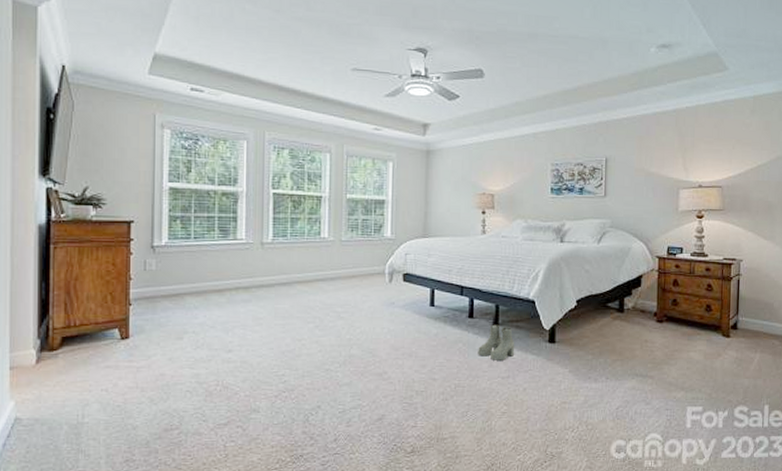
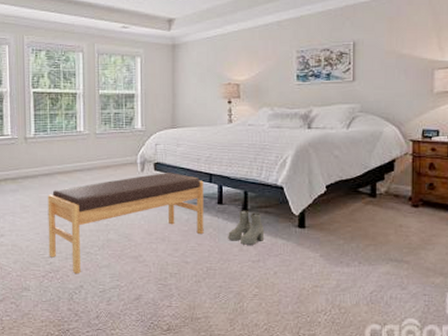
bench: none [283,284,455,394] -> present [47,173,204,275]

